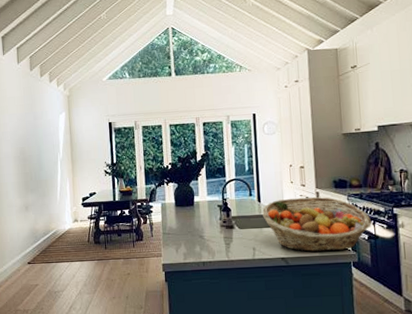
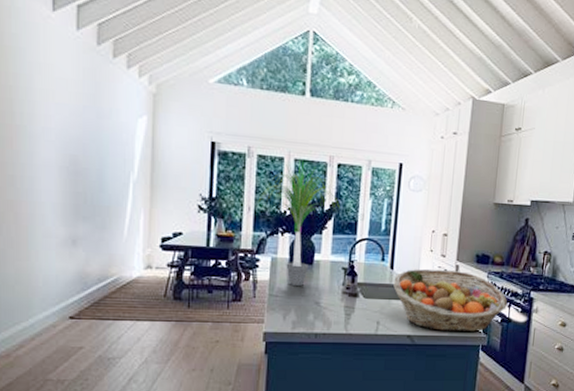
potted plant: none [146,124,209,224] -> present [258,160,340,286]

